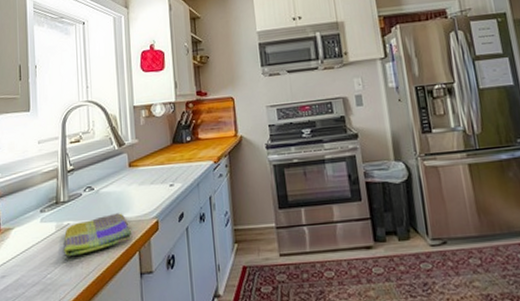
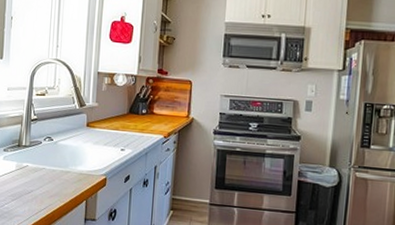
dish towel: present [63,213,131,256] -> none [21,164,81,194]

